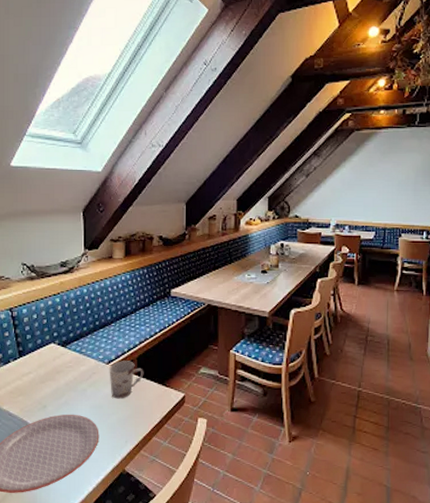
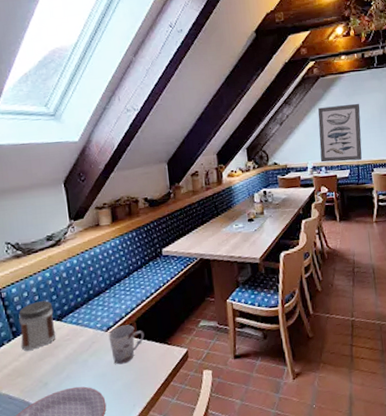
jar: none [25,325,59,371] -> present [18,300,56,351]
wall art: none [344,162,395,224] -> present [318,103,362,163]

